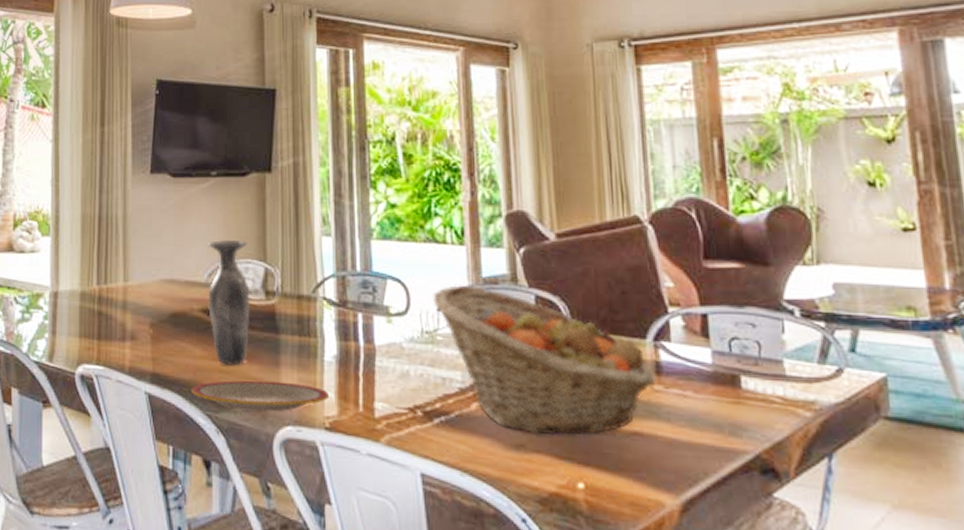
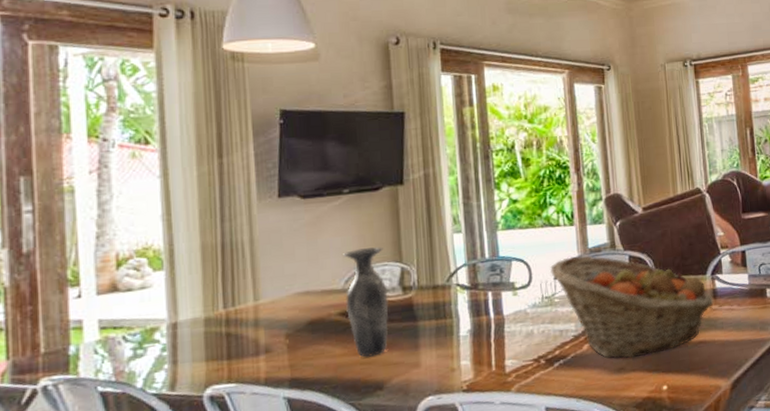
plate: present [191,380,329,412] -> none [332,358,465,394]

